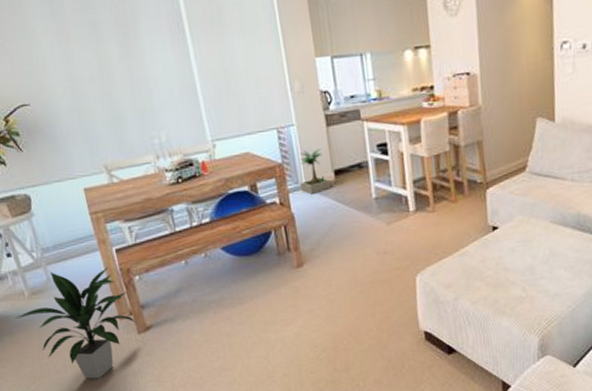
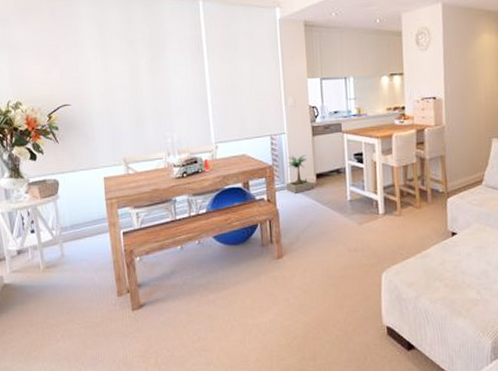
indoor plant: present [13,266,135,379] -> none [27,247,131,351]

